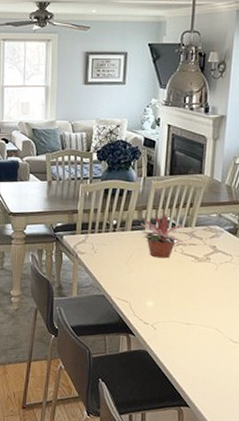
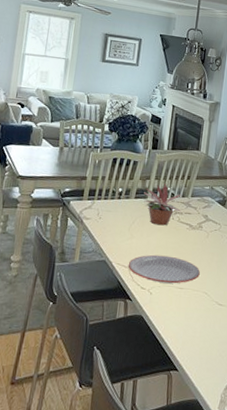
plate: none [128,289,209,319] -> present [128,254,200,284]

